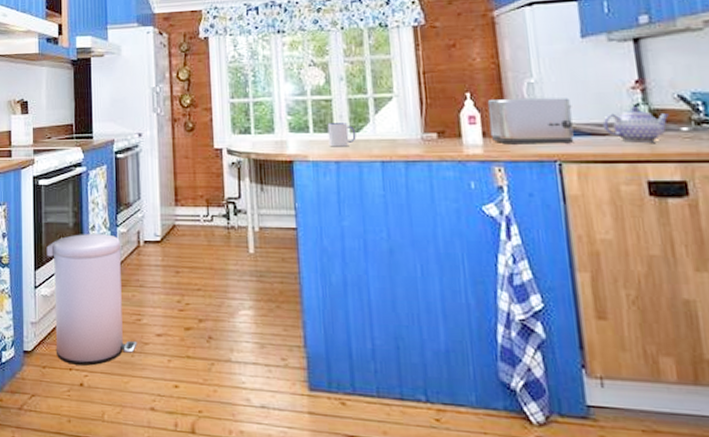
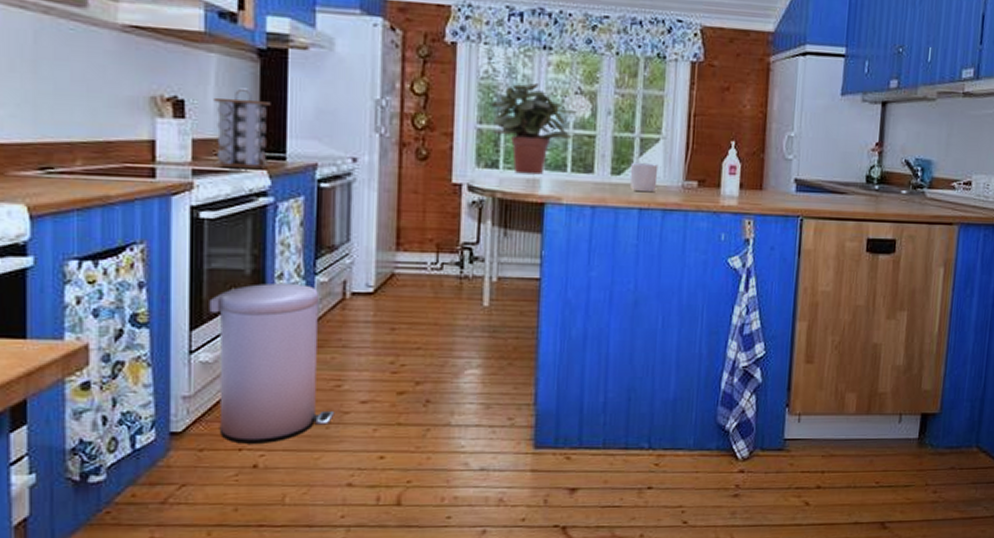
spice rack: none [45,89,82,148] -> present [213,88,271,170]
potted plant: none [239,61,313,137] -> present [491,83,577,175]
mug: present [327,123,356,147] -> none [586,162,617,191]
mug: none [367,119,396,147] -> present [630,162,659,193]
toaster: present [487,97,574,145] -> none [747,149,822,200]
teapot: present [602,106,669,143] -> none [842,168,895,203]

